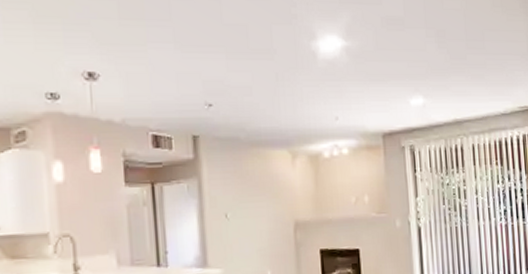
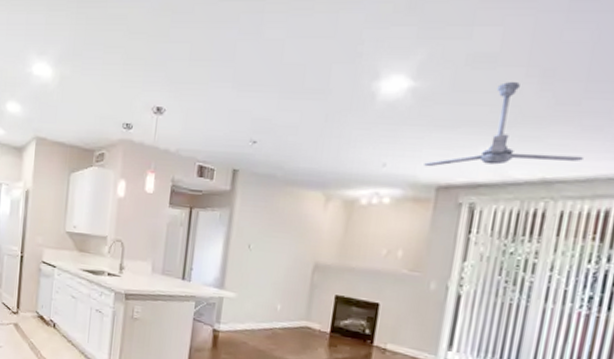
ceiling fan: none [368,40,477,117] -> present [424,81,584,167]

